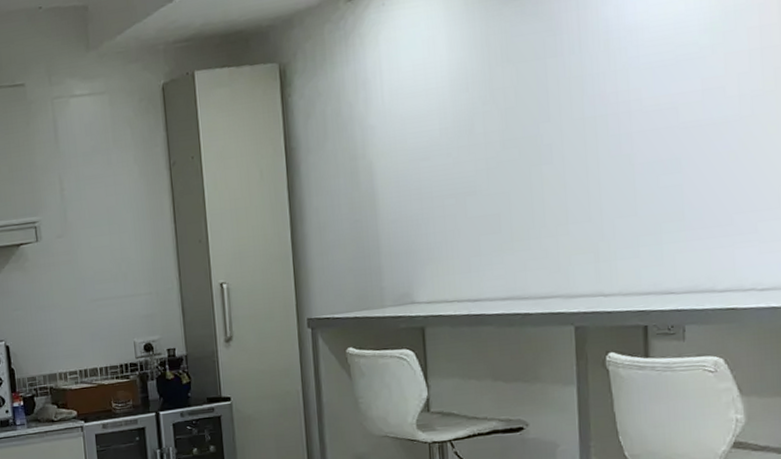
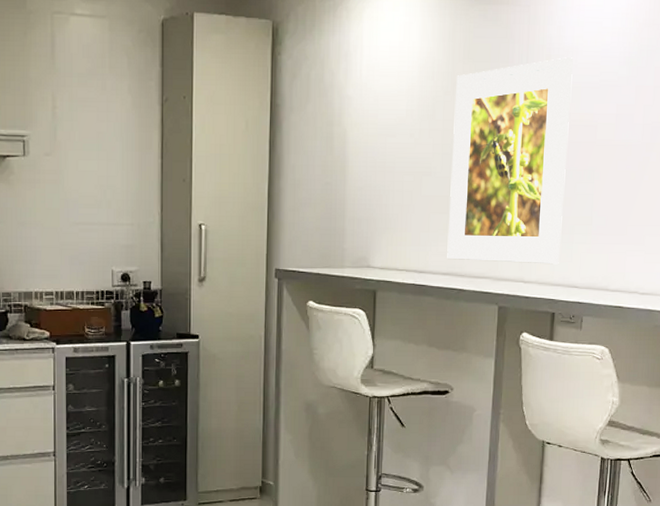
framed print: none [495,36,647,283] -> present [447,57,573,265]

